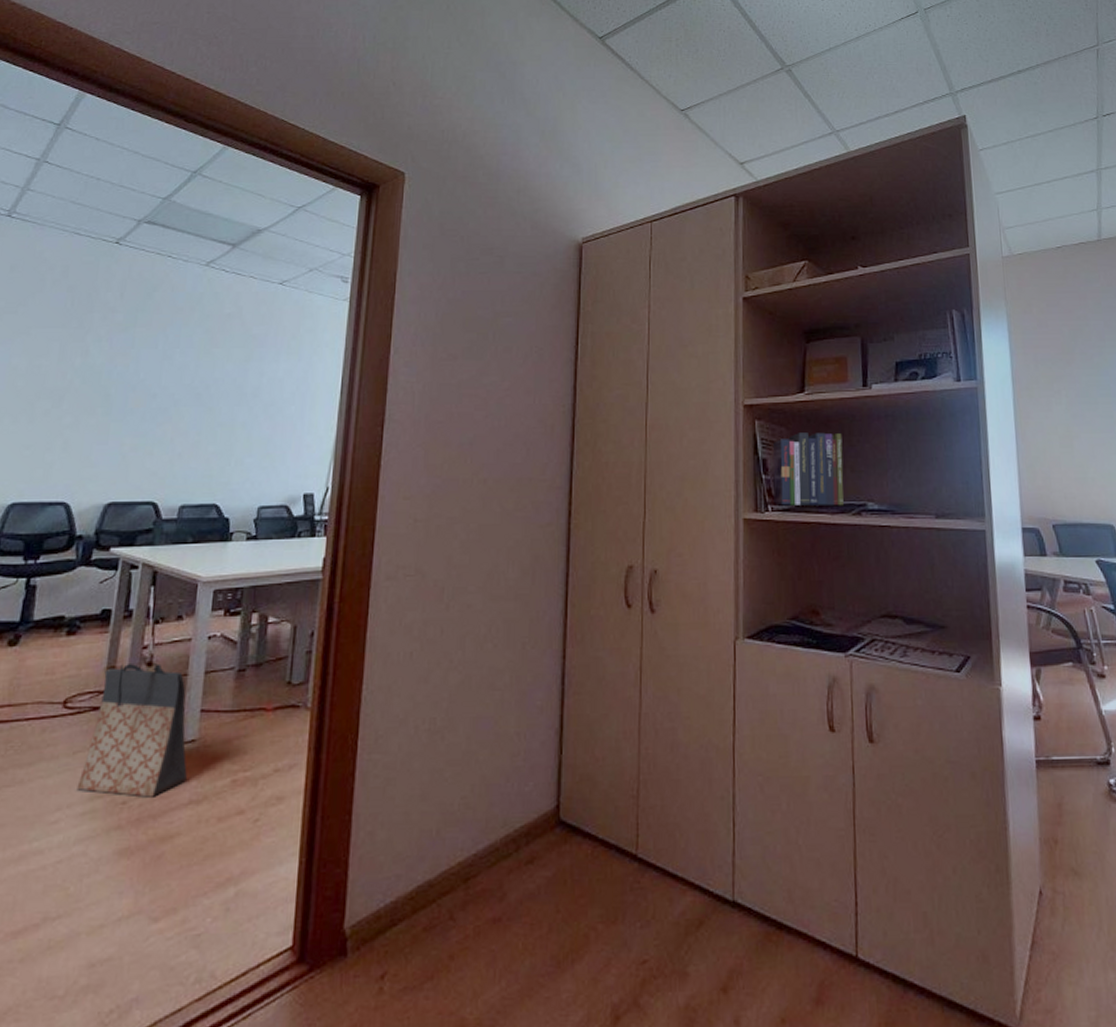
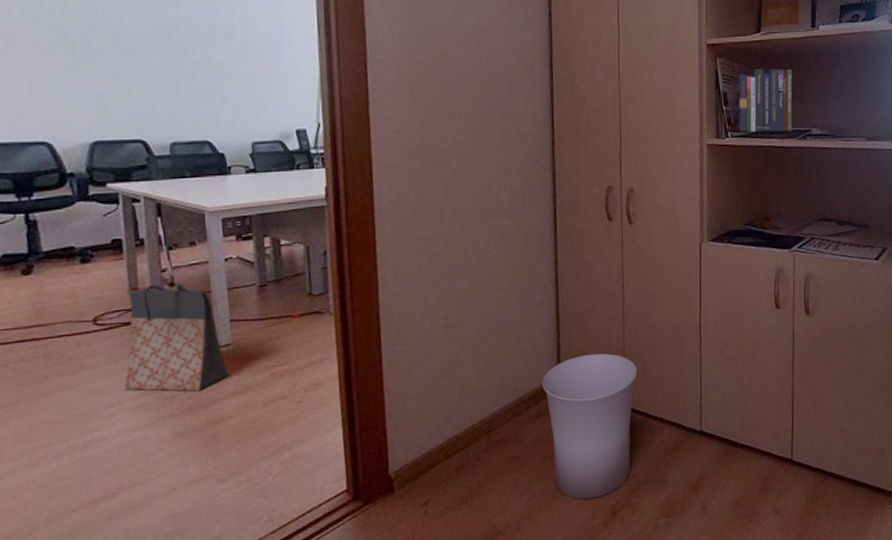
waste bin: none [537,780,655,992] -> present [542,353,638,500]

